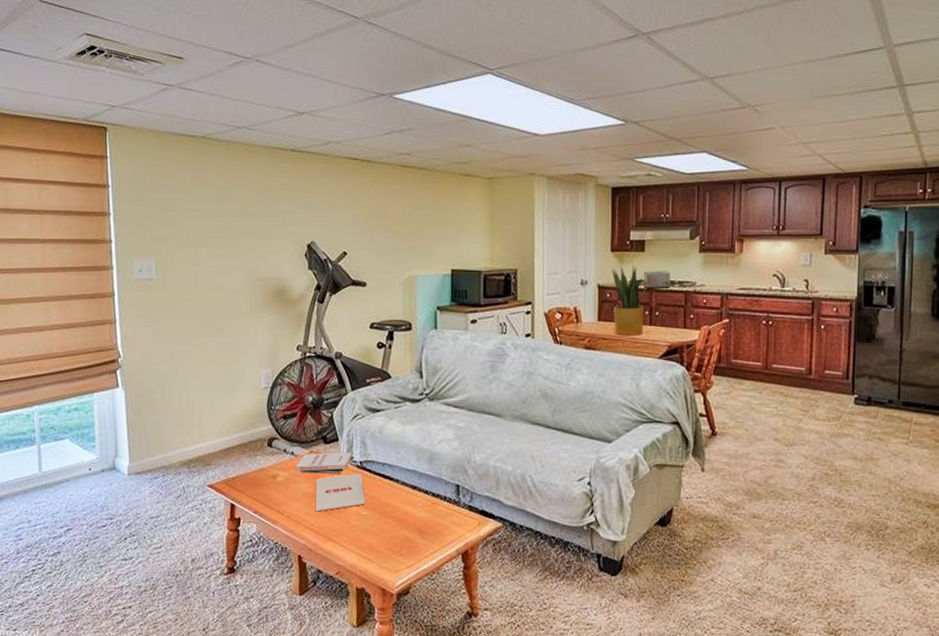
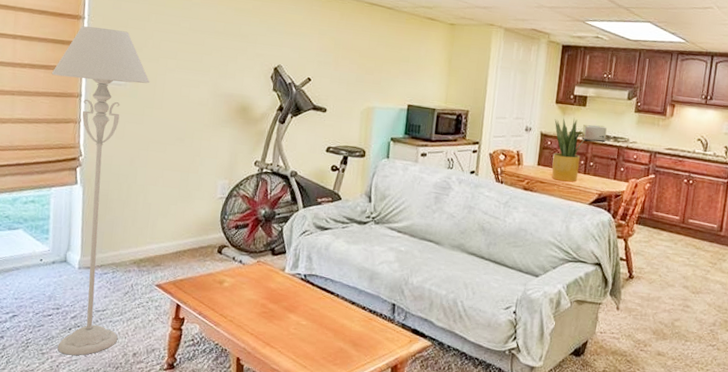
floor lamp: none [82,222,182,566] -> present [51,26,150,356]
books: present [296,452,355,474] -> none [242,263,300,285]
magazine: present [315,473,365,512] -> none [257,285,306,318]

